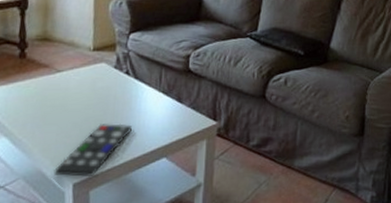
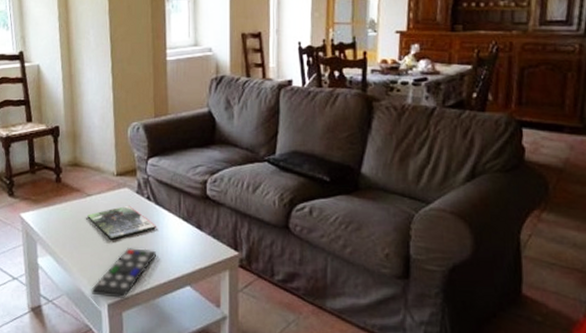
magazine: none [55,80,134,115] -> present [87,205,156,239]

